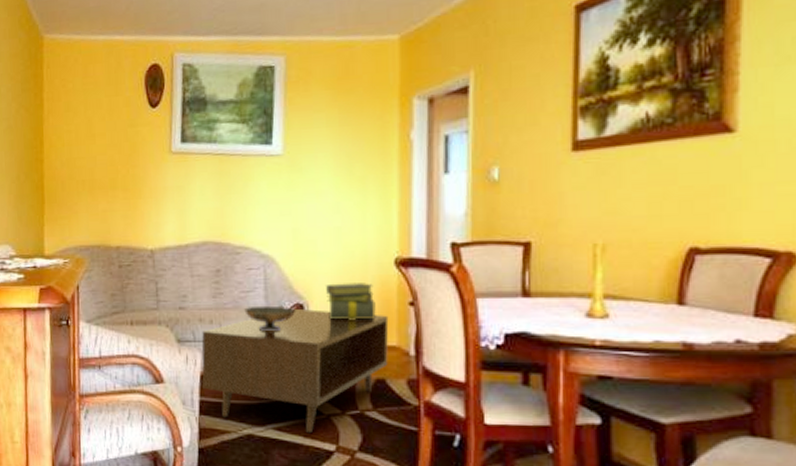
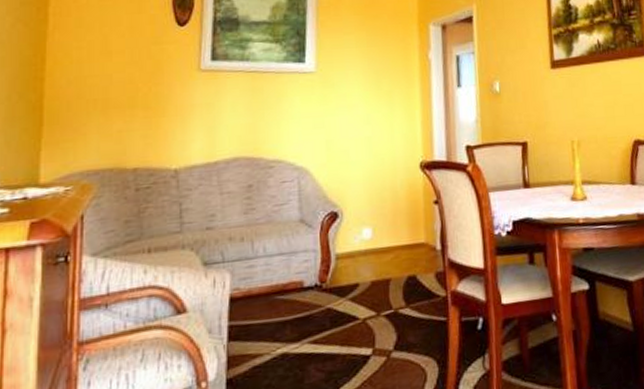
coffee table: present [201,308,389,434] -> none [231,215,418,342]
decorative bowl: present [244,305,296,332] -> none [278,215,331,244]
stack of books: present [326,283,376,320] -> none [359,186,405,223]

